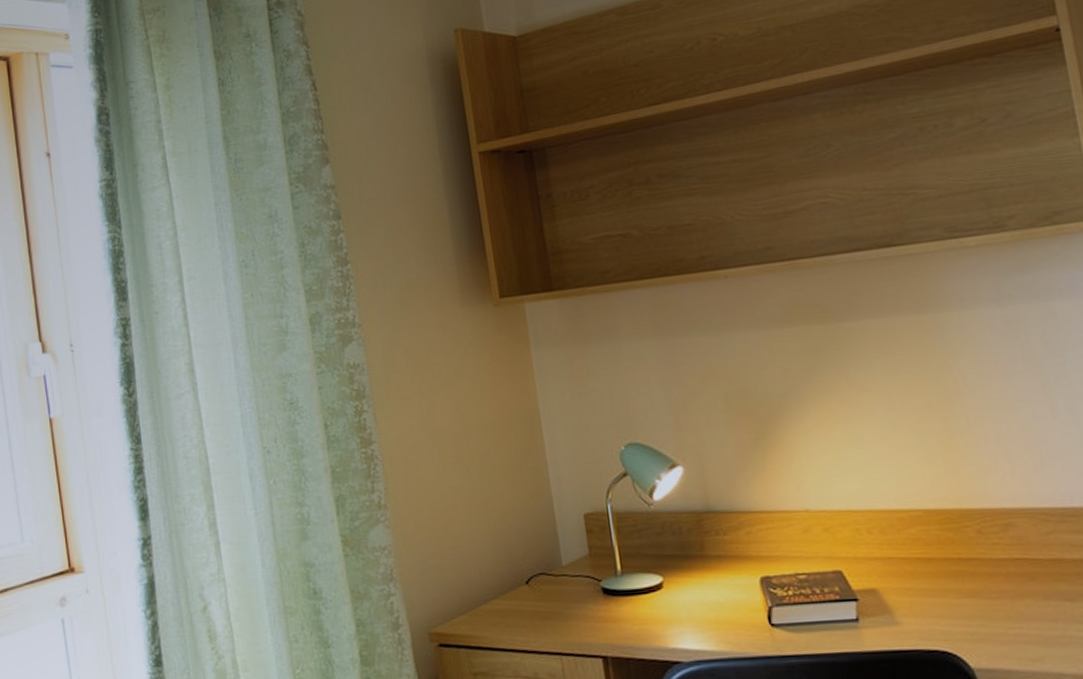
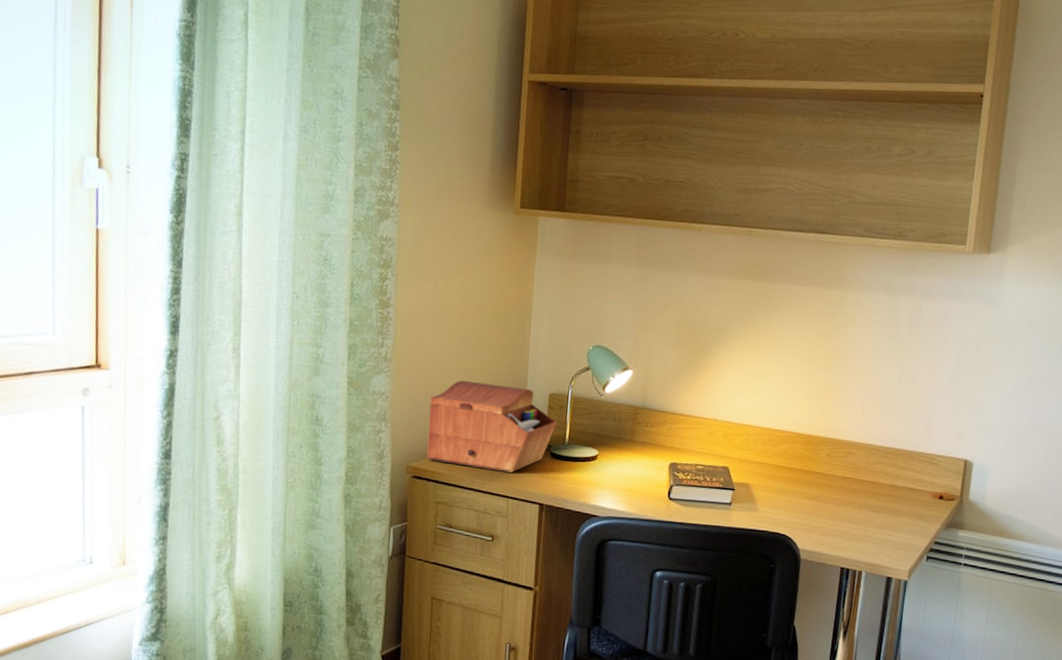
sewing box: none [441,512,602,623] -> present [427,380,557,473]

